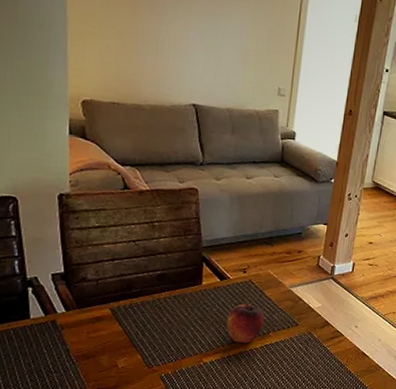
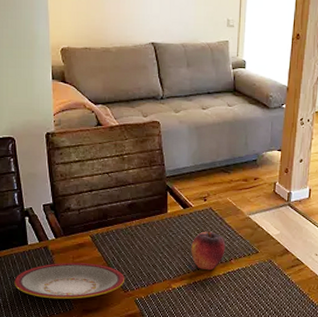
plate: none [10,337,150,377] -> present [14,262,125,299]

